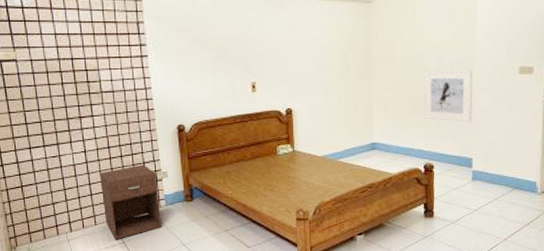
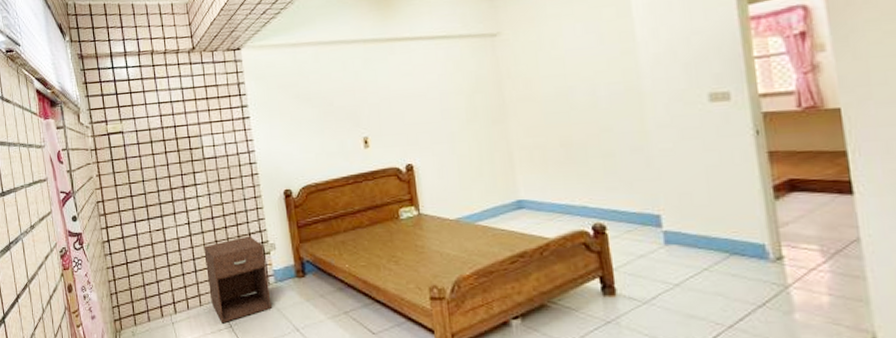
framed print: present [423,69,473,122] -> none [575,102,651,169]

